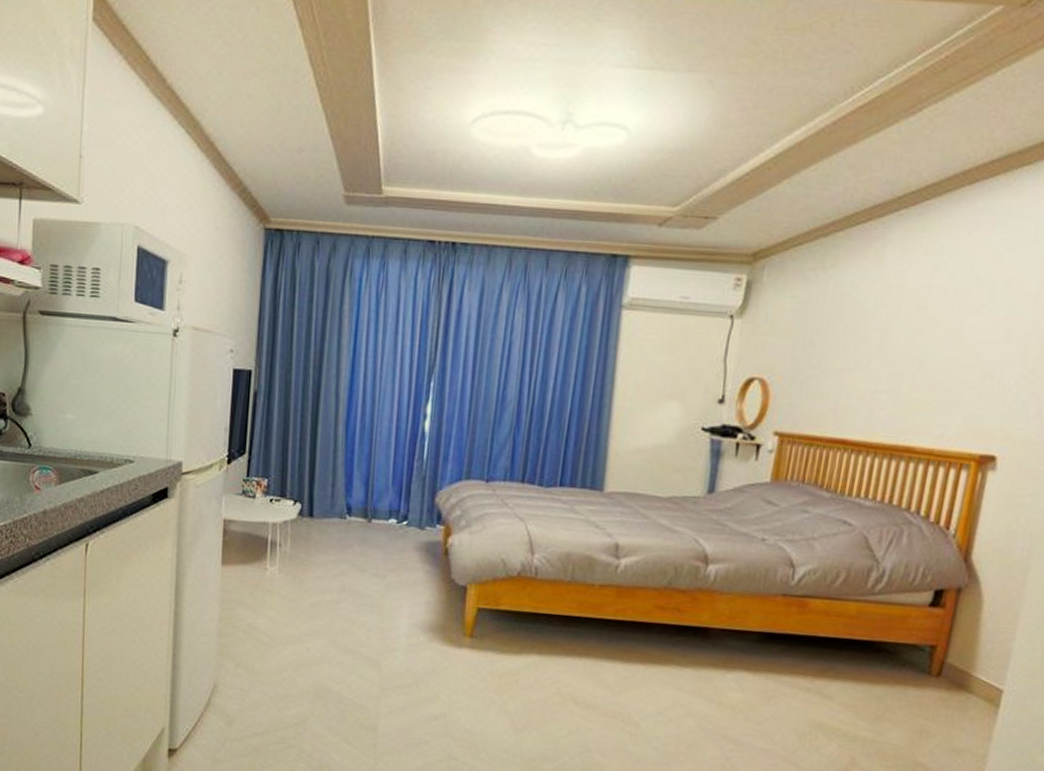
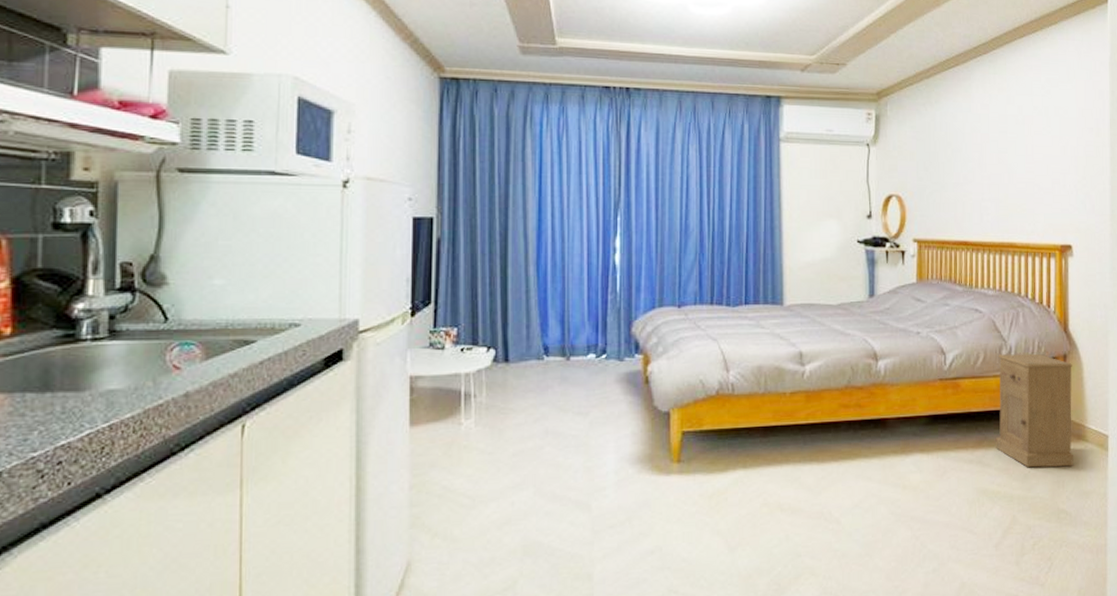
nightstand: none [842,577,968,717] -> present [995,353,1074,468]

